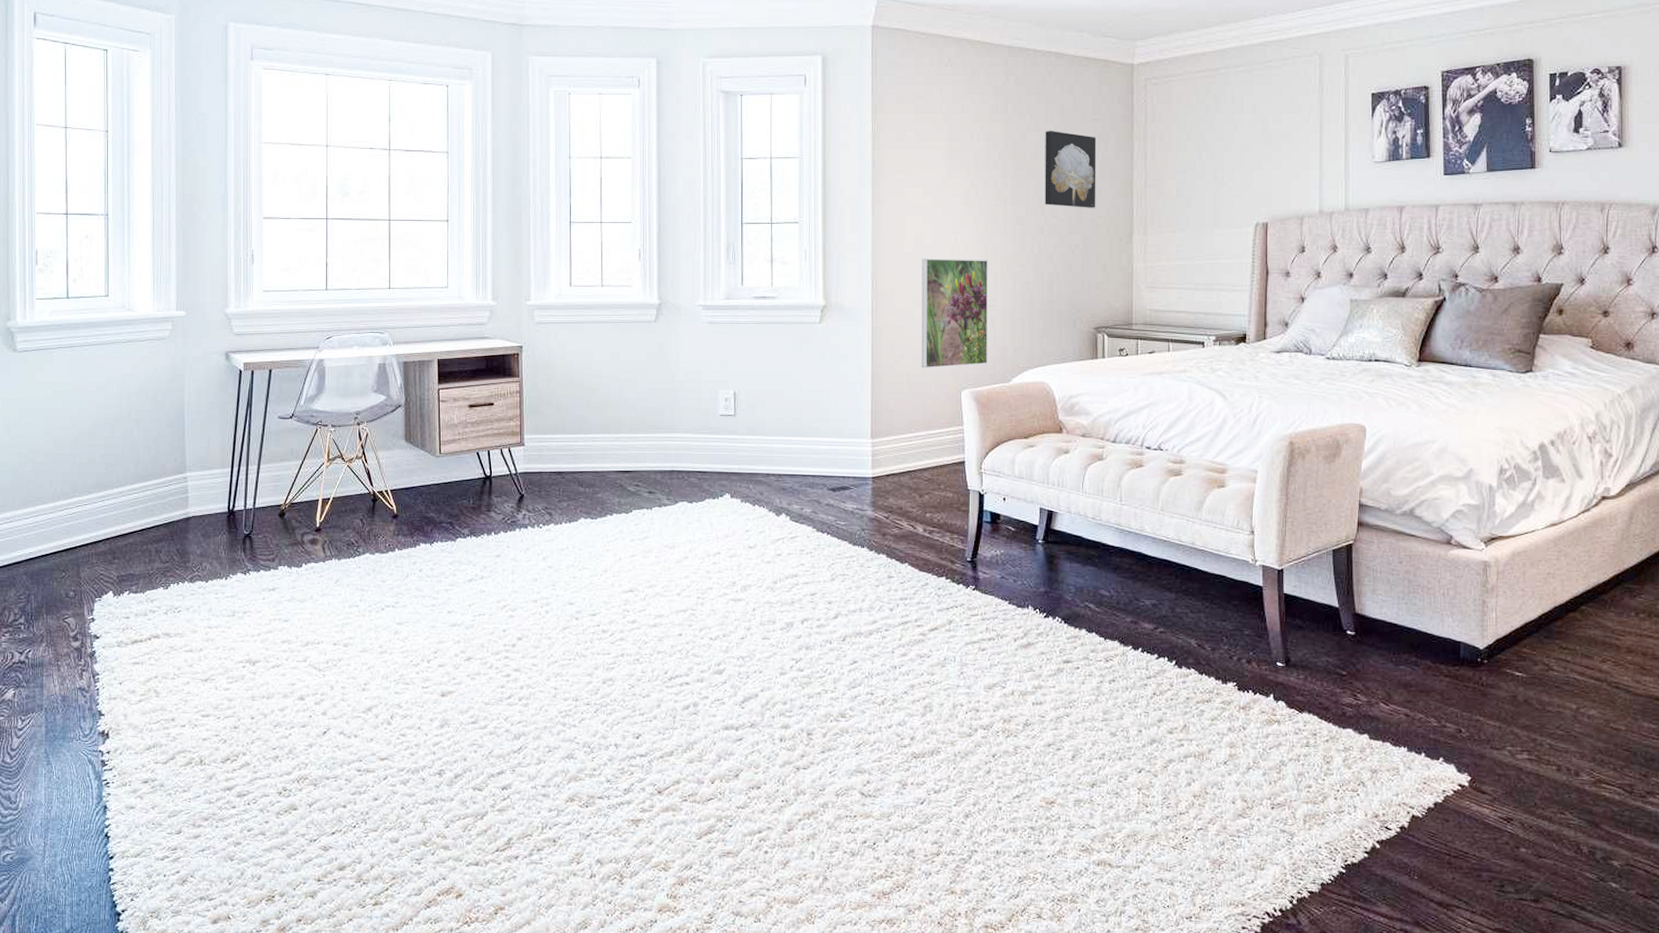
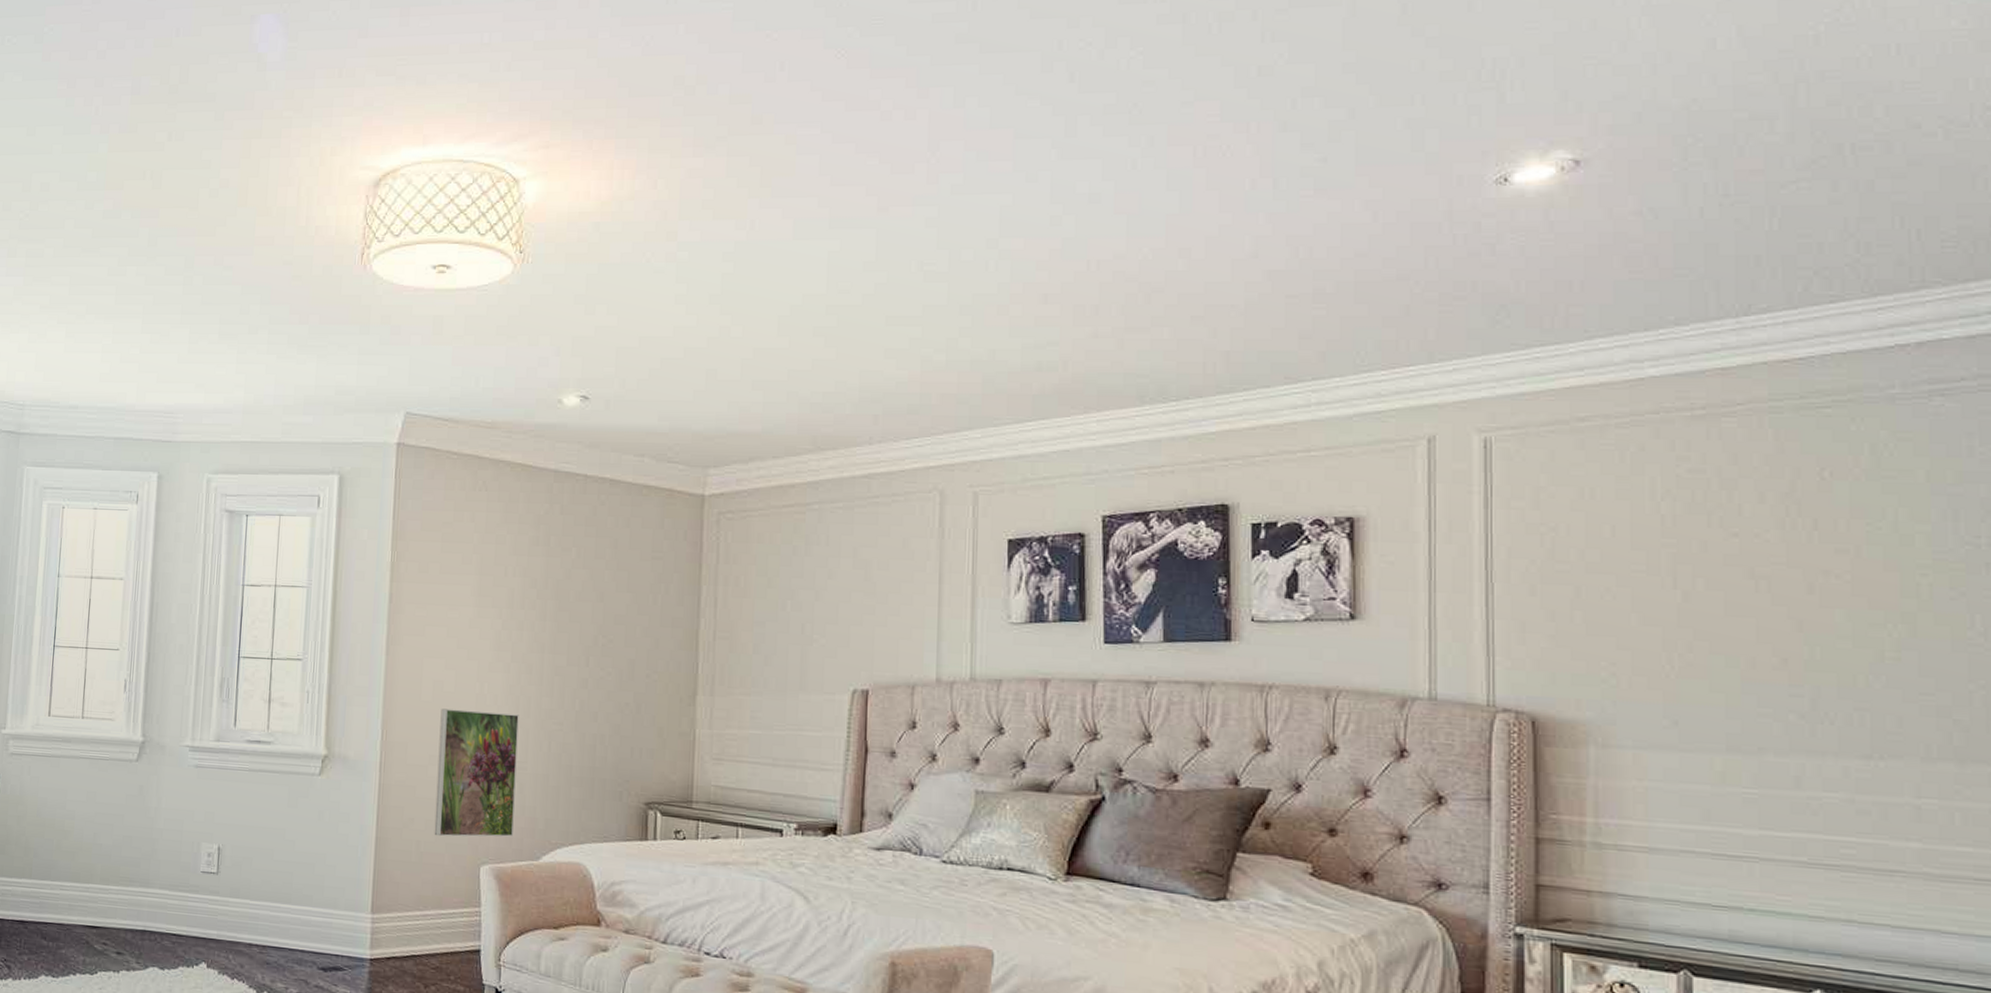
wall art: present [1044,130,1097,208] -> none [590,567,656,661]

